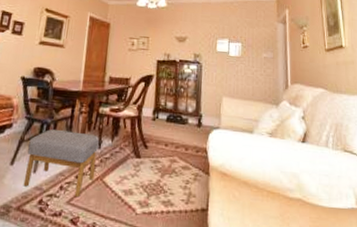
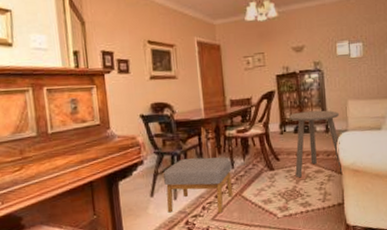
side table: none [161,100,214,174] -> present [289,110,342,177]

